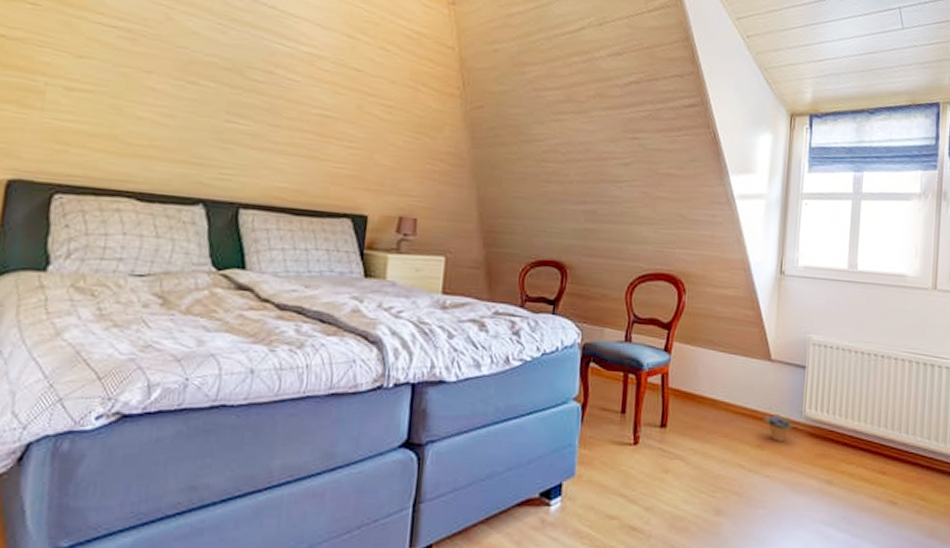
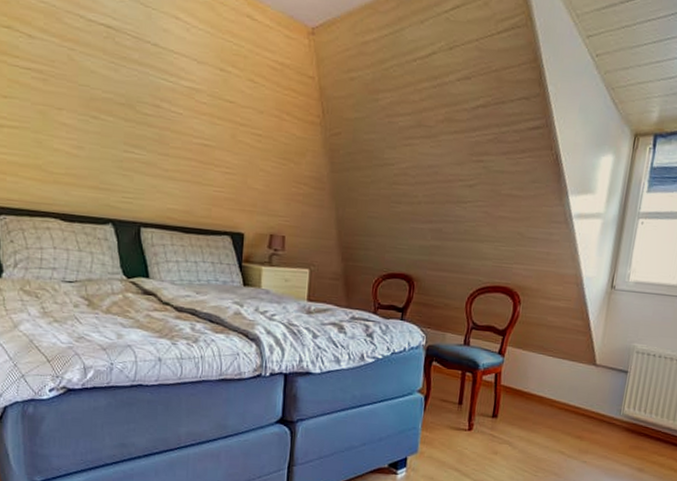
potted flower: present [763,415,796,442] -> none [584,411,615,434]

